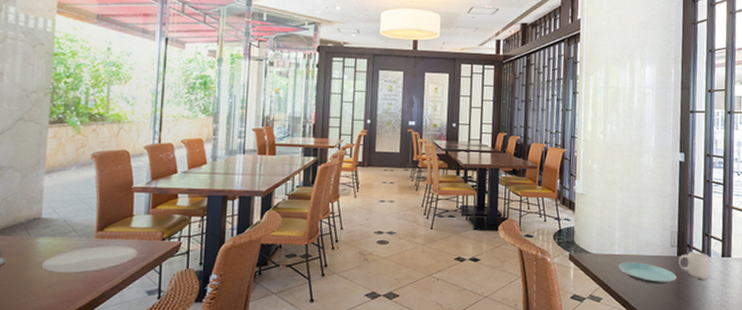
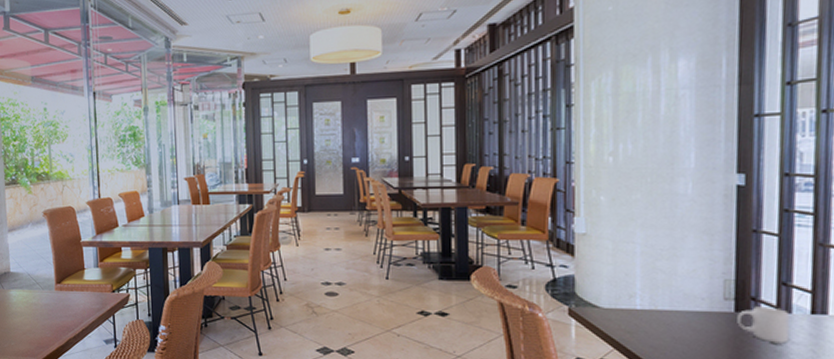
plate: present [41,246,138,274] -> none [15,297,93,323]
plate: present [619,262,677,284] -> none [642,319,734,349]

